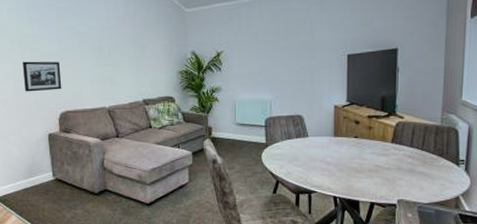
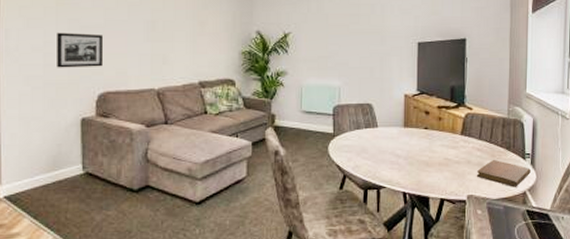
notebook: none [408,166,465,192] -> present [477,160,531,187]

